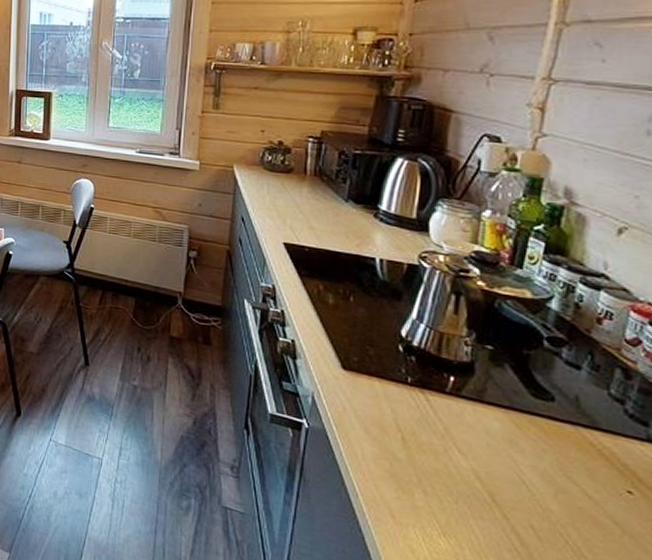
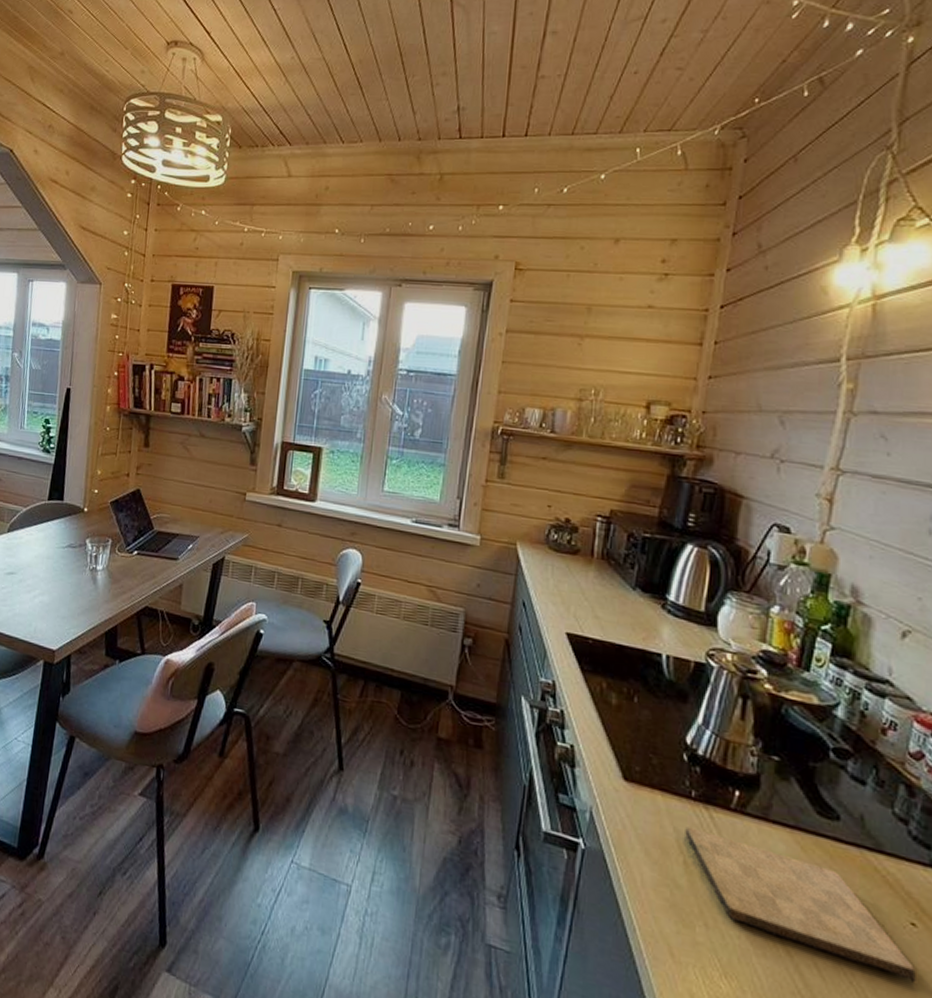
cutting board: none [402,408,632,543] -> present [685,826,916,983]

